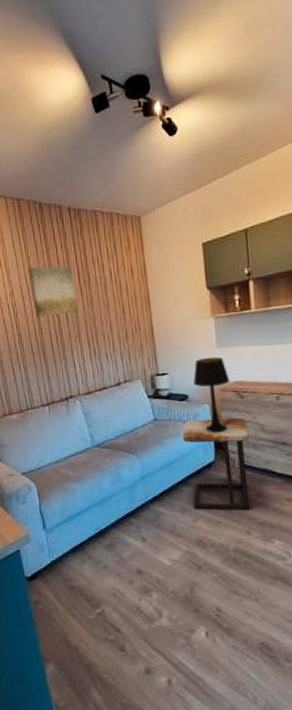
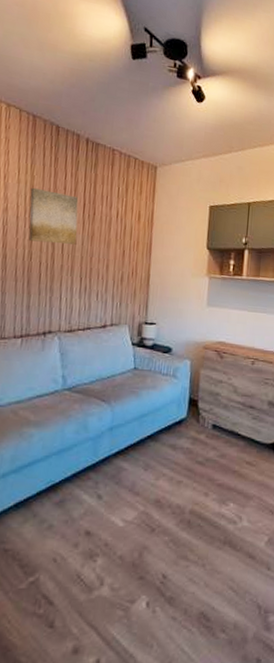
side table: present [183,418,250,511] -> none [157,373,223,472]
table lamp: present [193,356,230,433] -> none [179,313,214,390]

